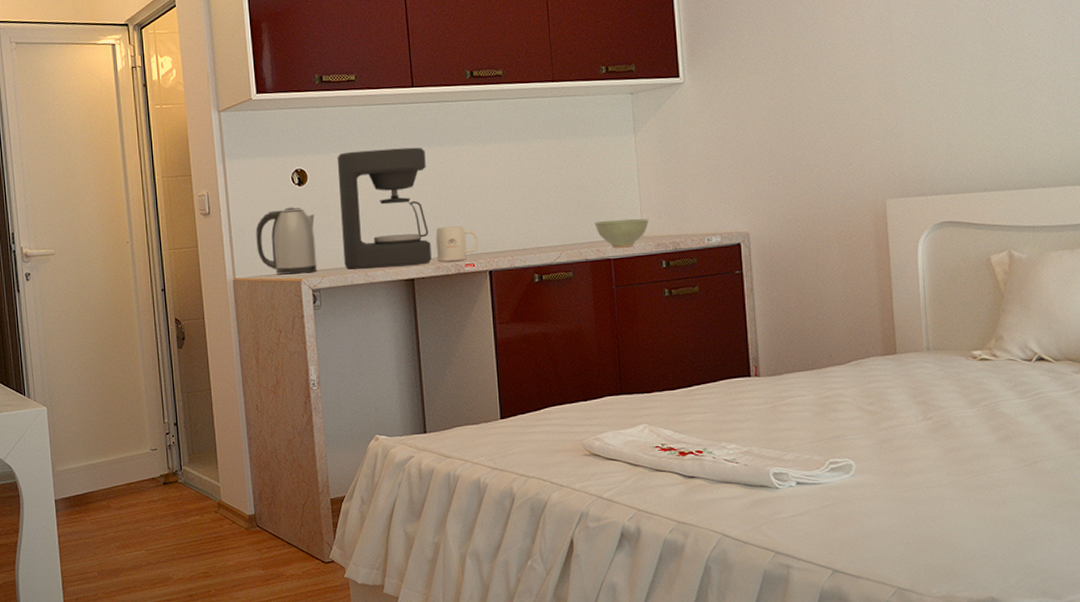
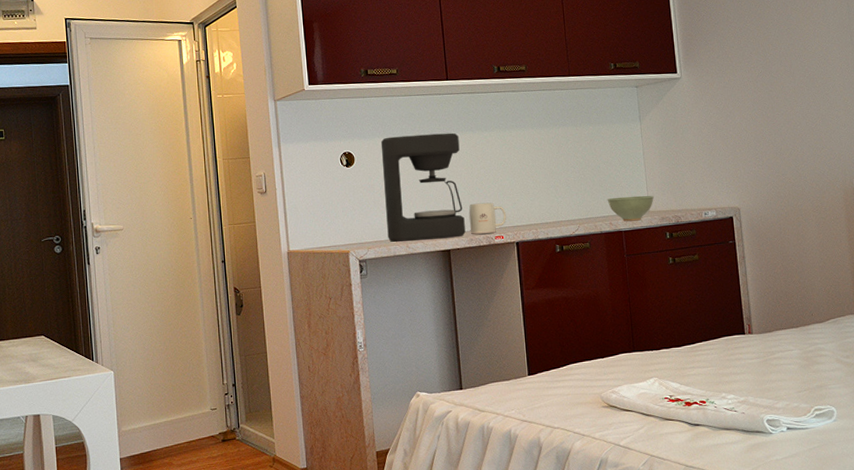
kettle: present [255,207,318,275] -> none [308,186,364,247]

